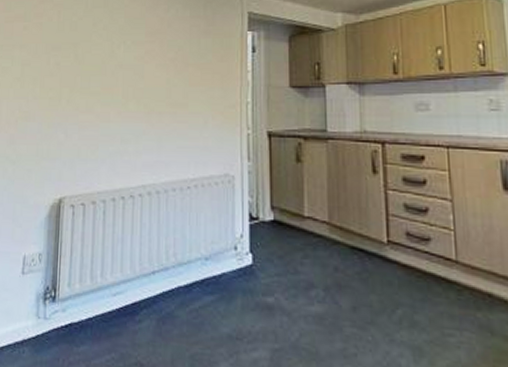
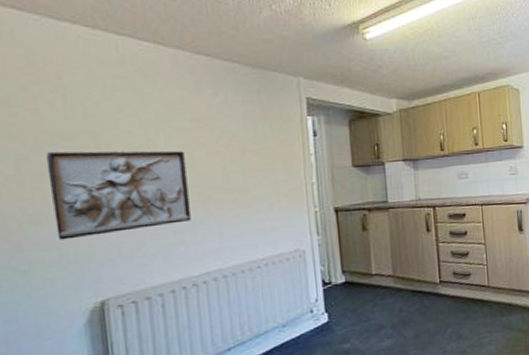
wall relief: none [38,59,138,137] -> present [45,150,191,240]

